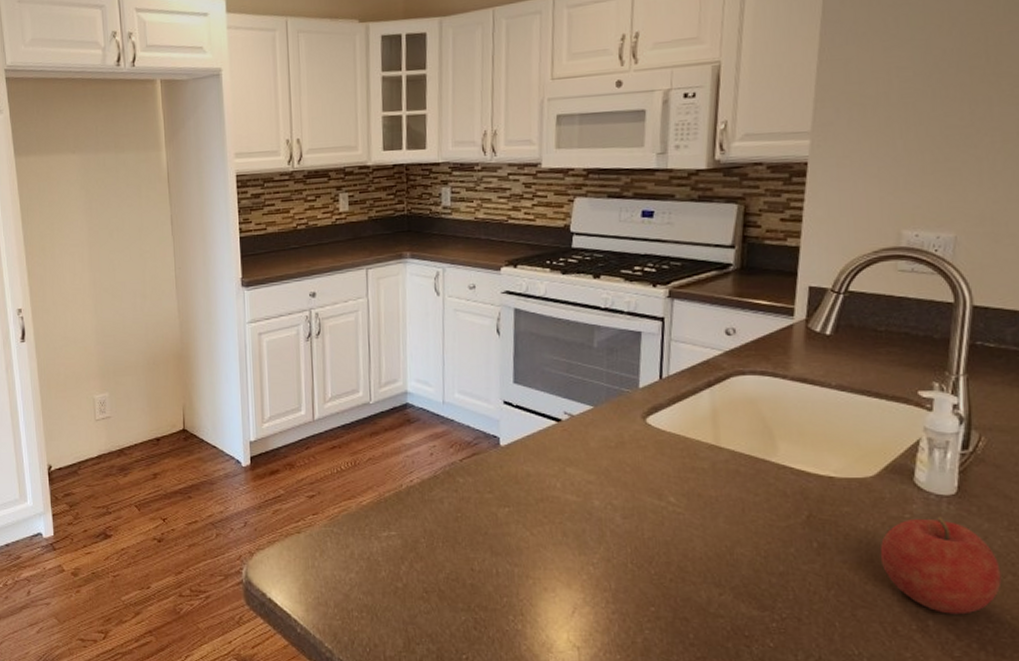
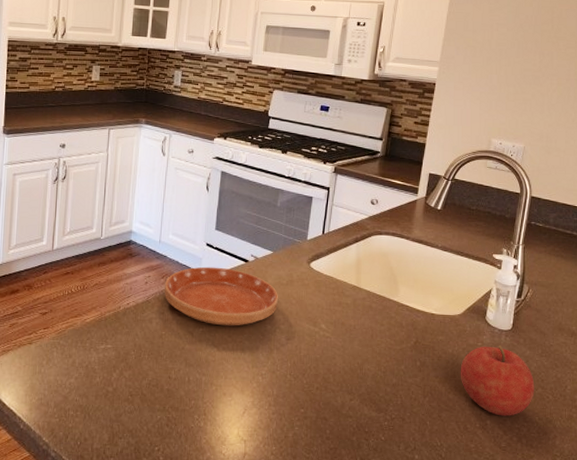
saucer: none [455,430,607,504] -> present [165,266,279,326]

